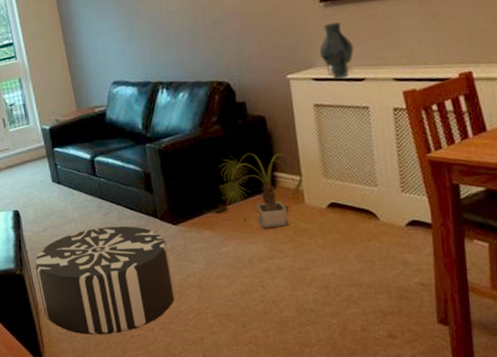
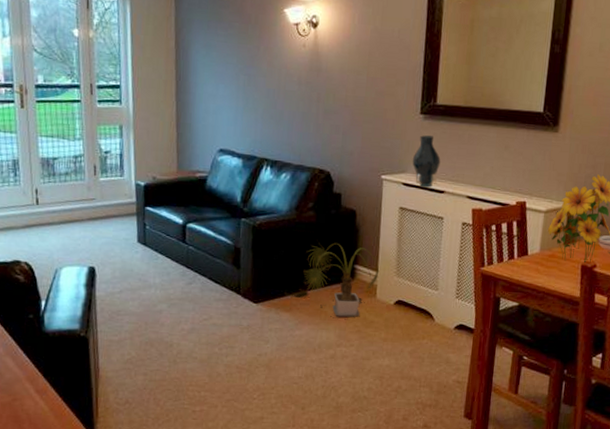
pouf: present [34,225,176,335] -> none [102,296,245,407]

